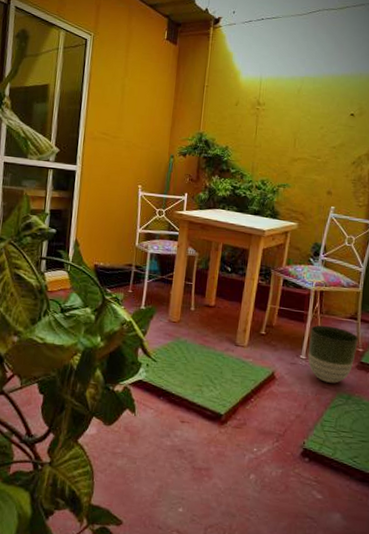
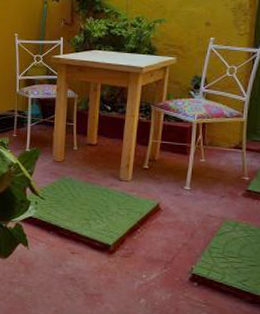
planter: present [308,325,358,384] -> none [192,156,244,212]

